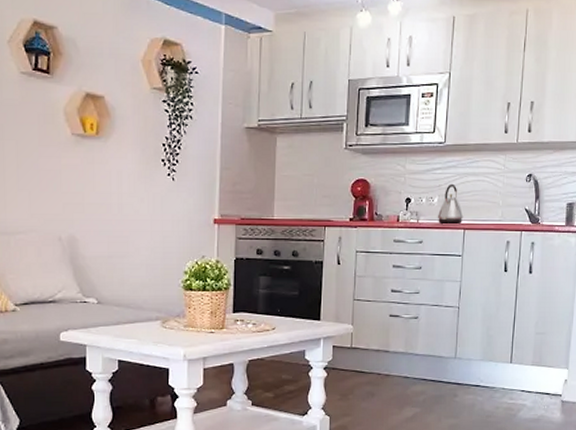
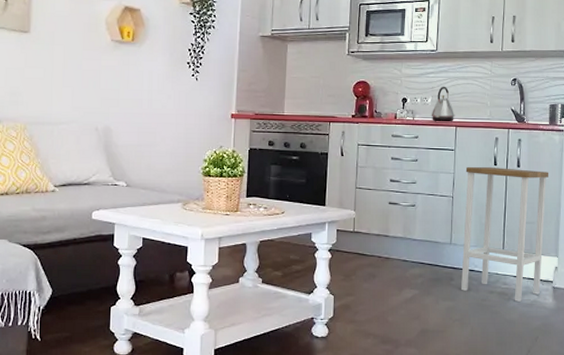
bar stool: none [464,273,563,418] -> present [460,166,549,303]

